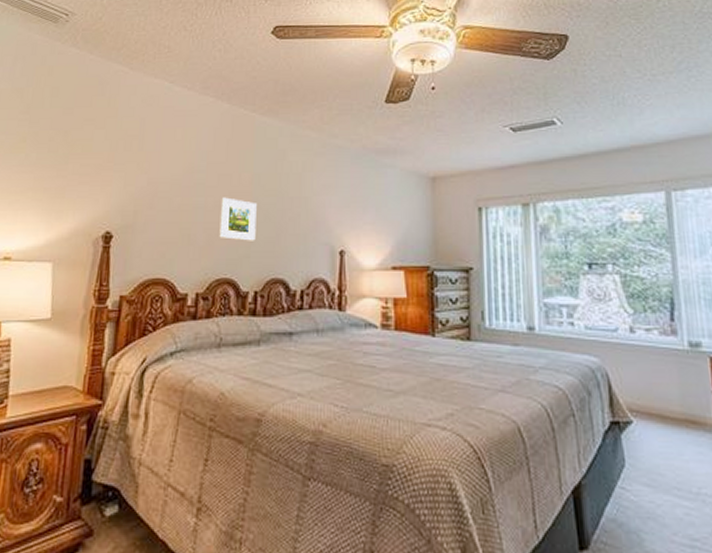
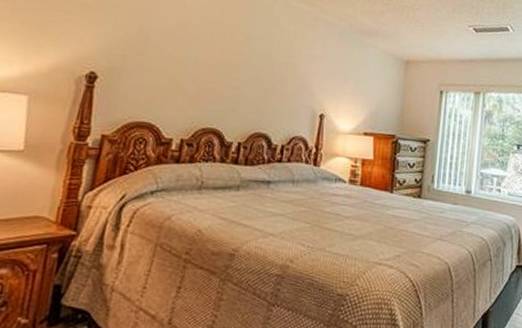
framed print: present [219,197,257,241] -> none [208,53,248,98]

